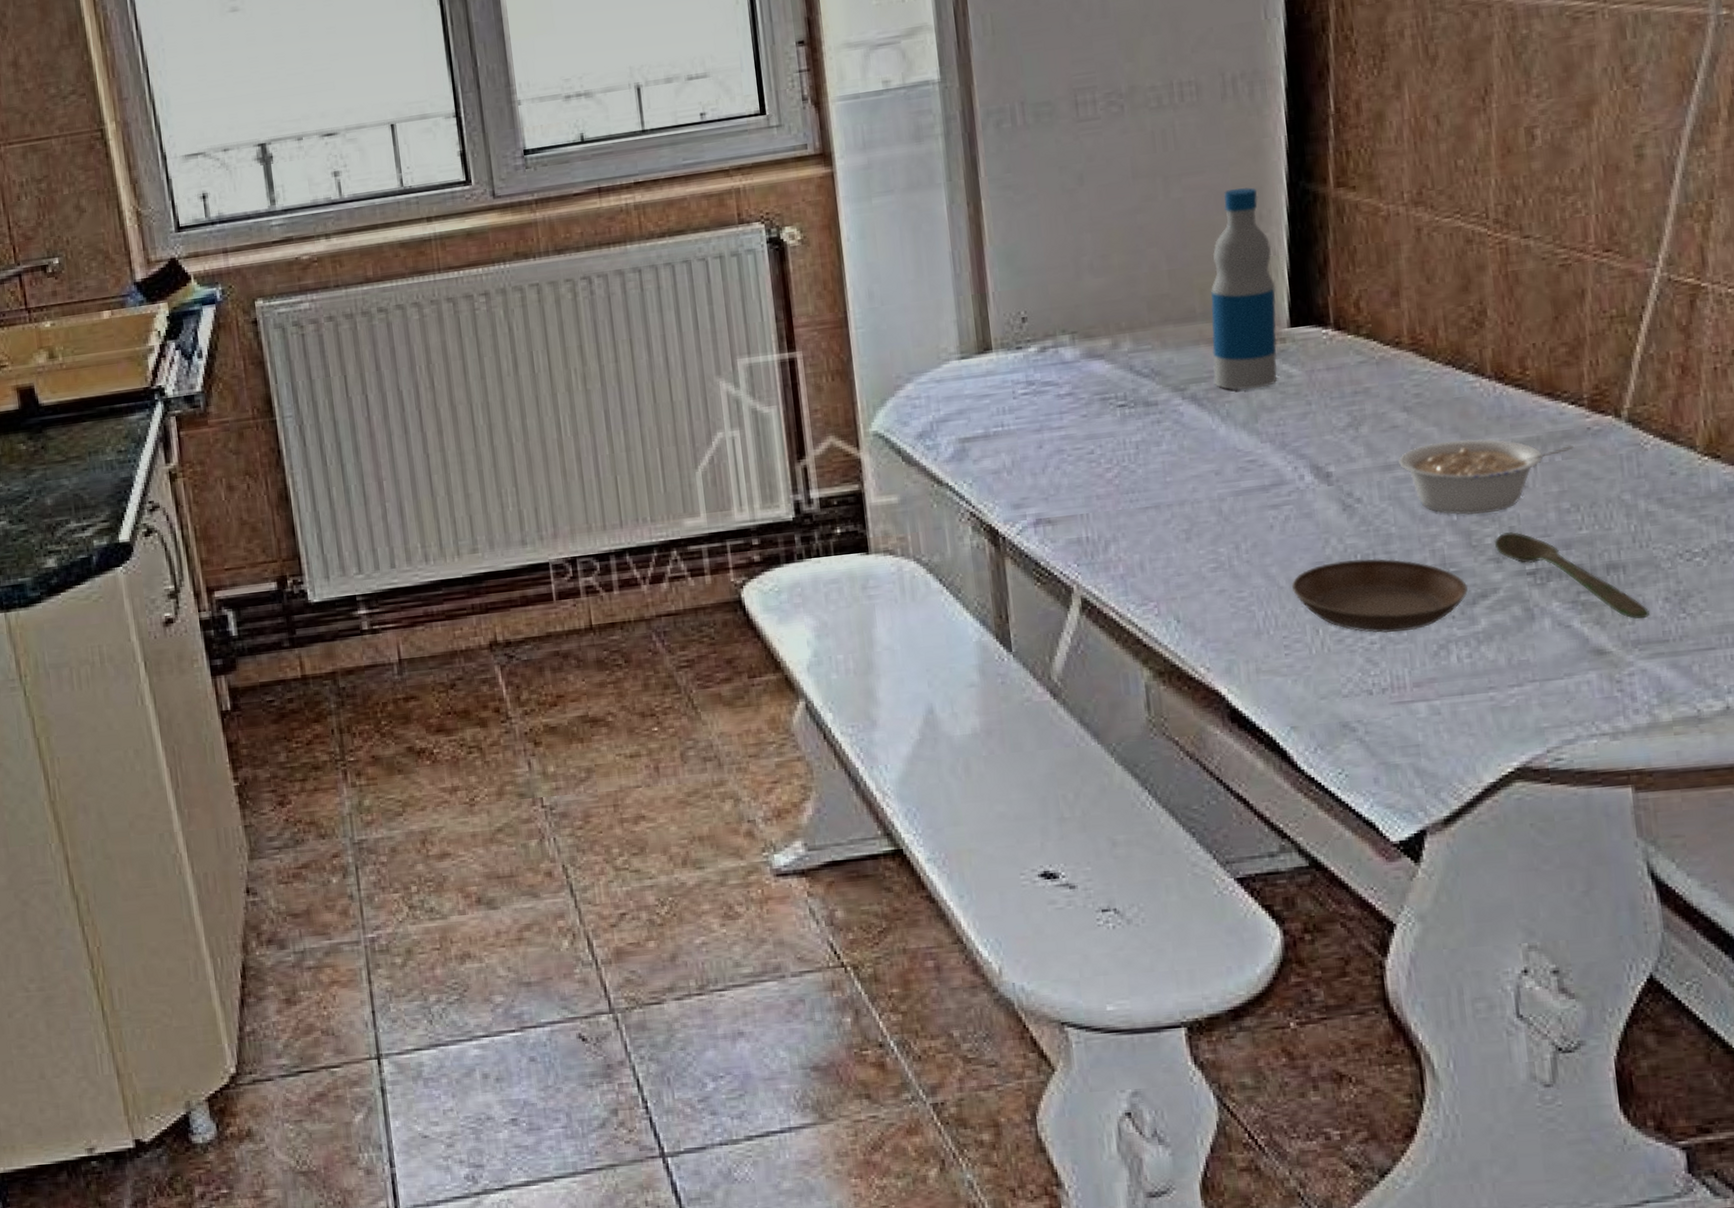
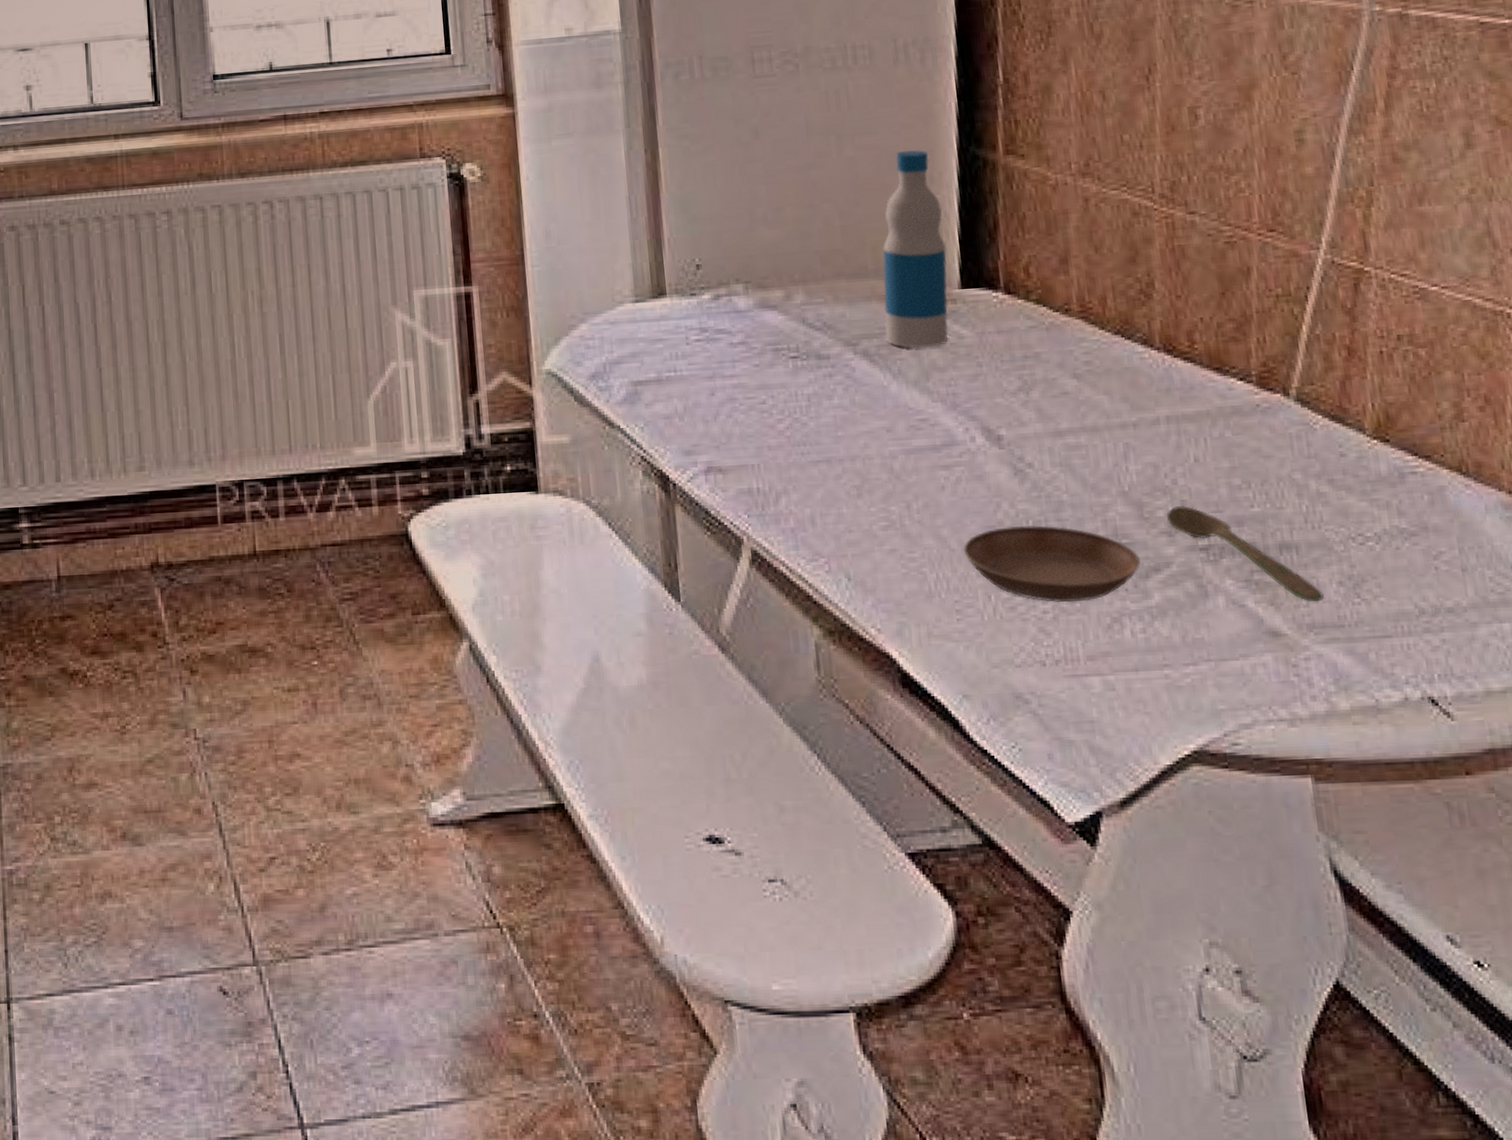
legume: present [1399,438,1574,515] -> none [1069,409,1243,486]

